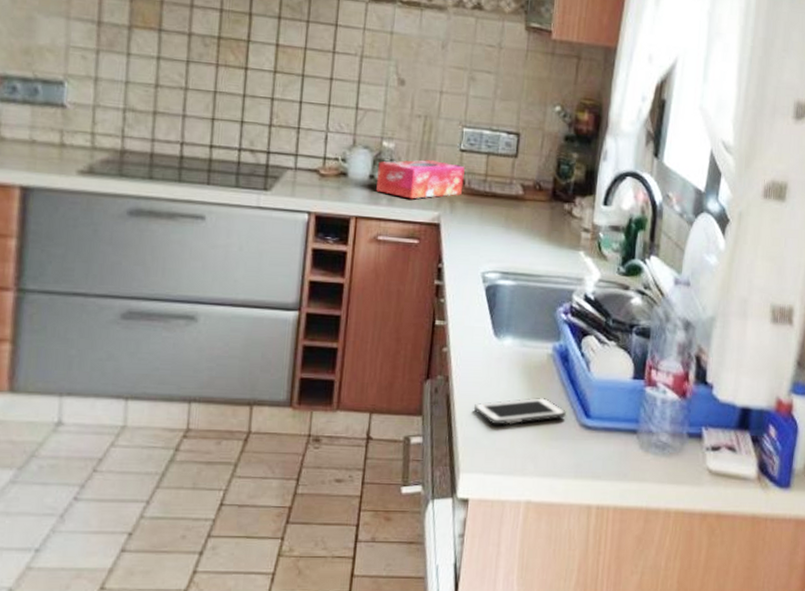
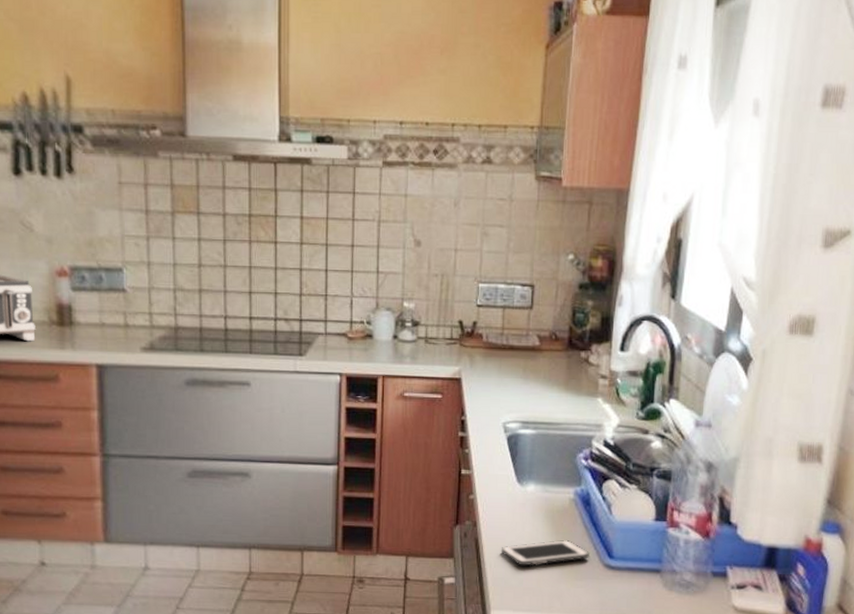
tissue box: present [376,160,465,199] -> none [399,317,482,356]

